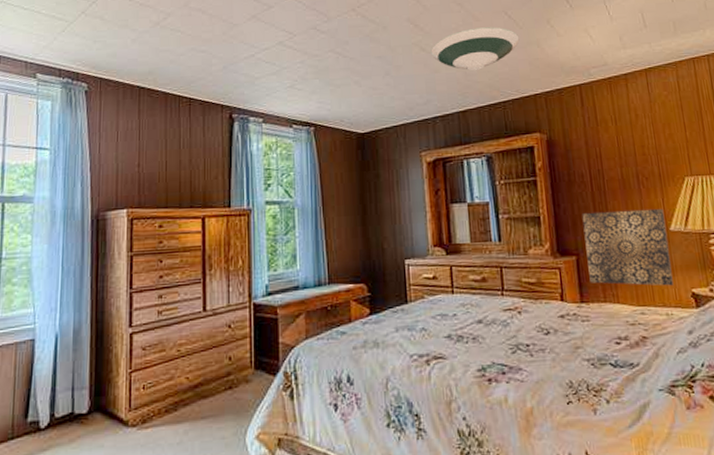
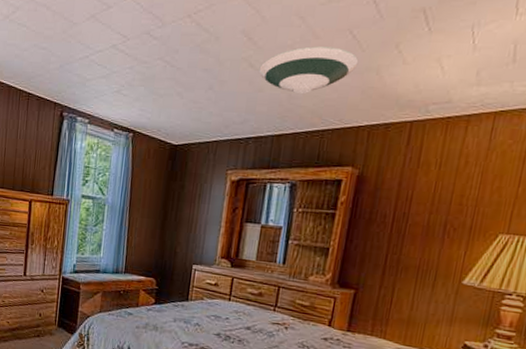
wall art: present [582,208,674,286] -> none [362,251,462,334]

